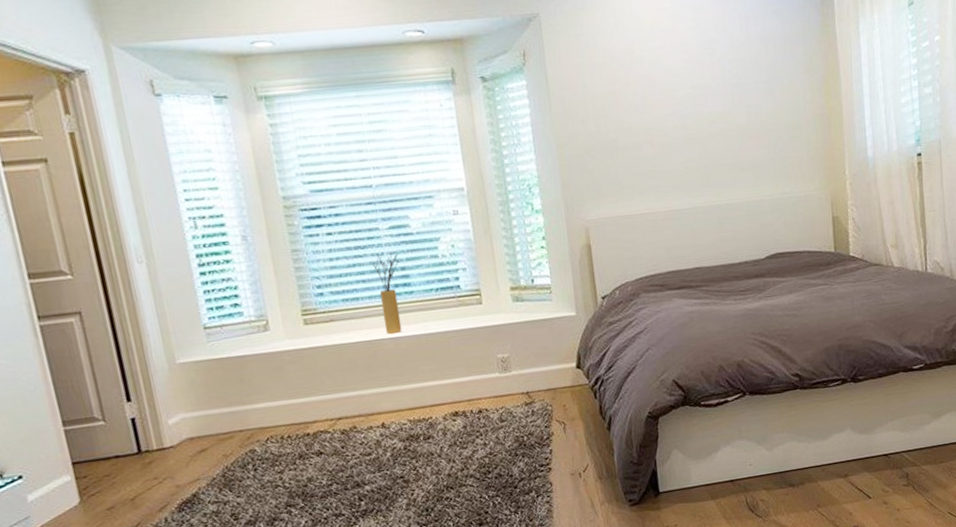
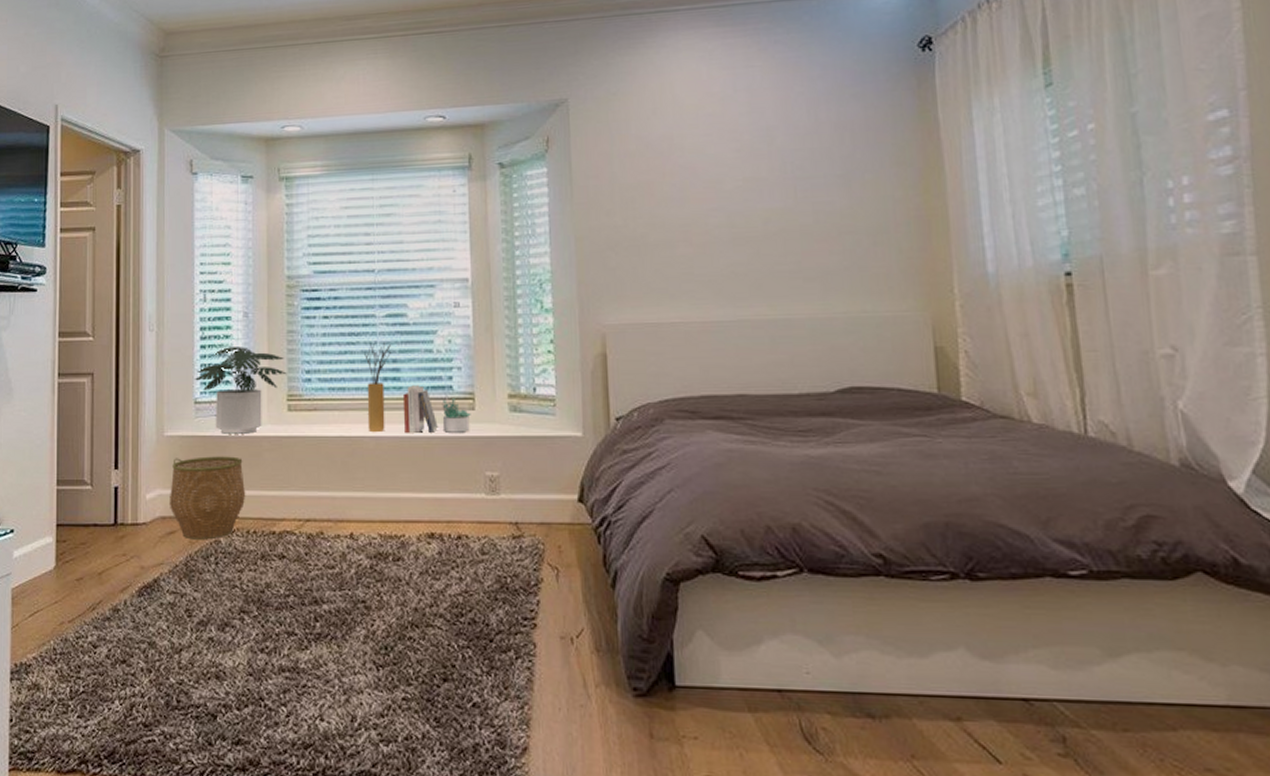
basket: none [191,373,275,454] -> present [168,456,246,540]
potted plant: none [200,269,298,354] -> present [195,347,287,434]
books: none [414,288,451,331] -> present [402,385,438,433]
succulent plant: none [452,296,480,327] -> present [442,398,471,433]

